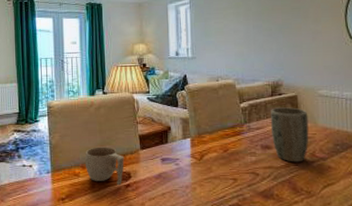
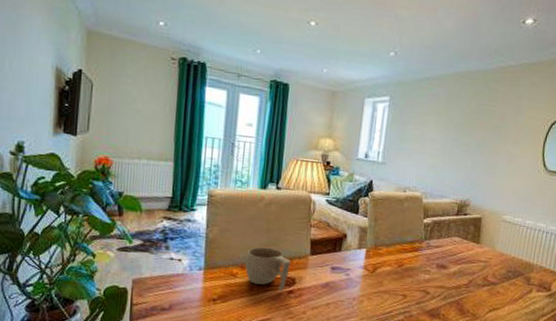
plant pot: present [271,107,309,163] -> none [449,227,489,285]

